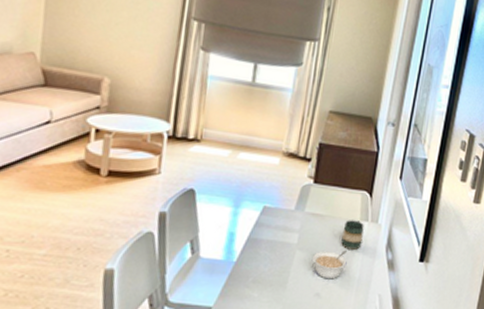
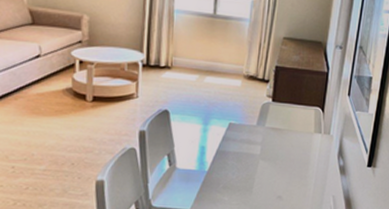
legume: present [313,250,347,280] -> none [274,159,304,184]
mug: present [341,220,364,250] -> none [298,132,318,158]

